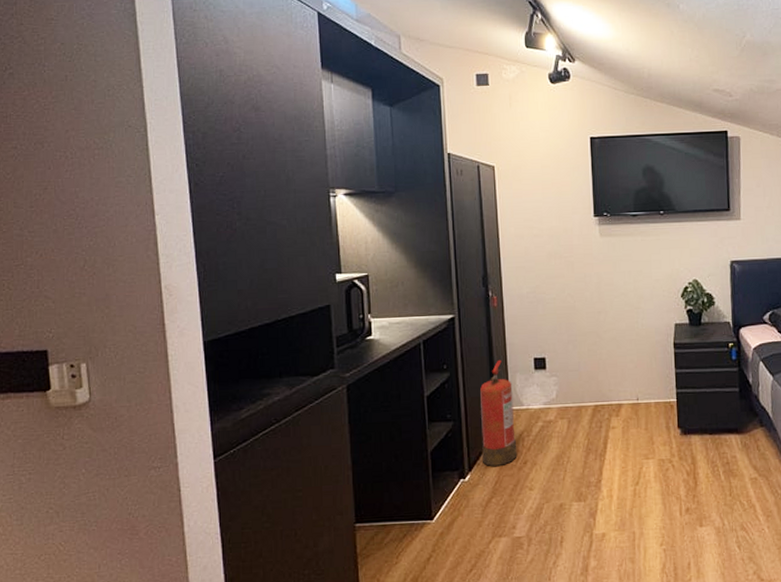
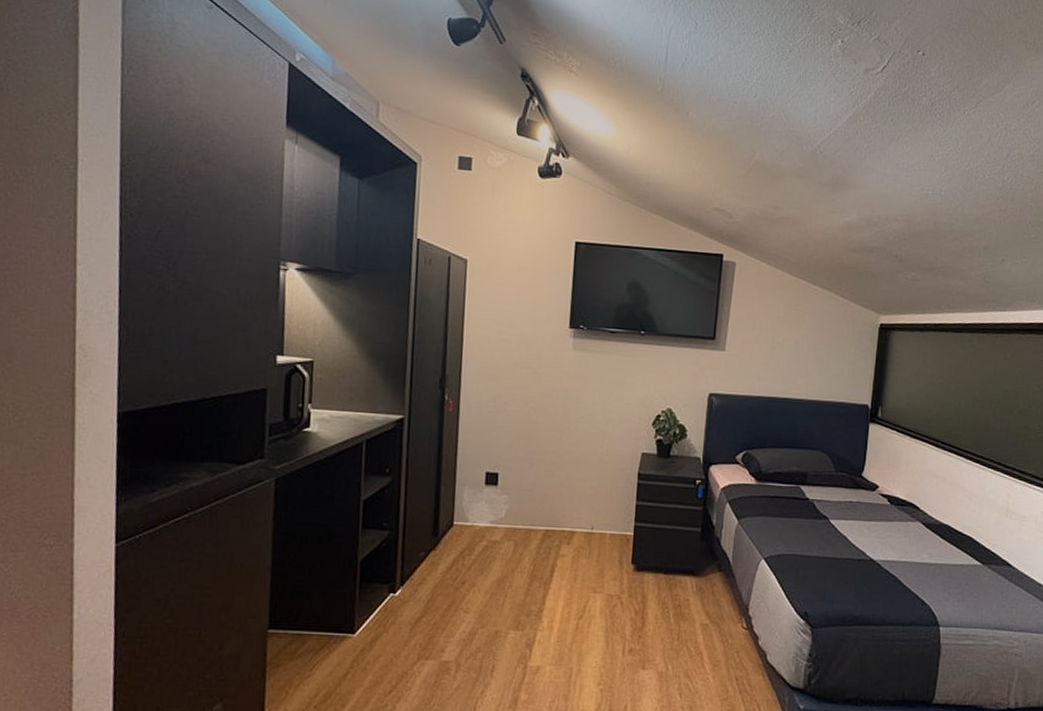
fire extinguisher: present [480,359,517,466] -> none [416,469,459,583]

